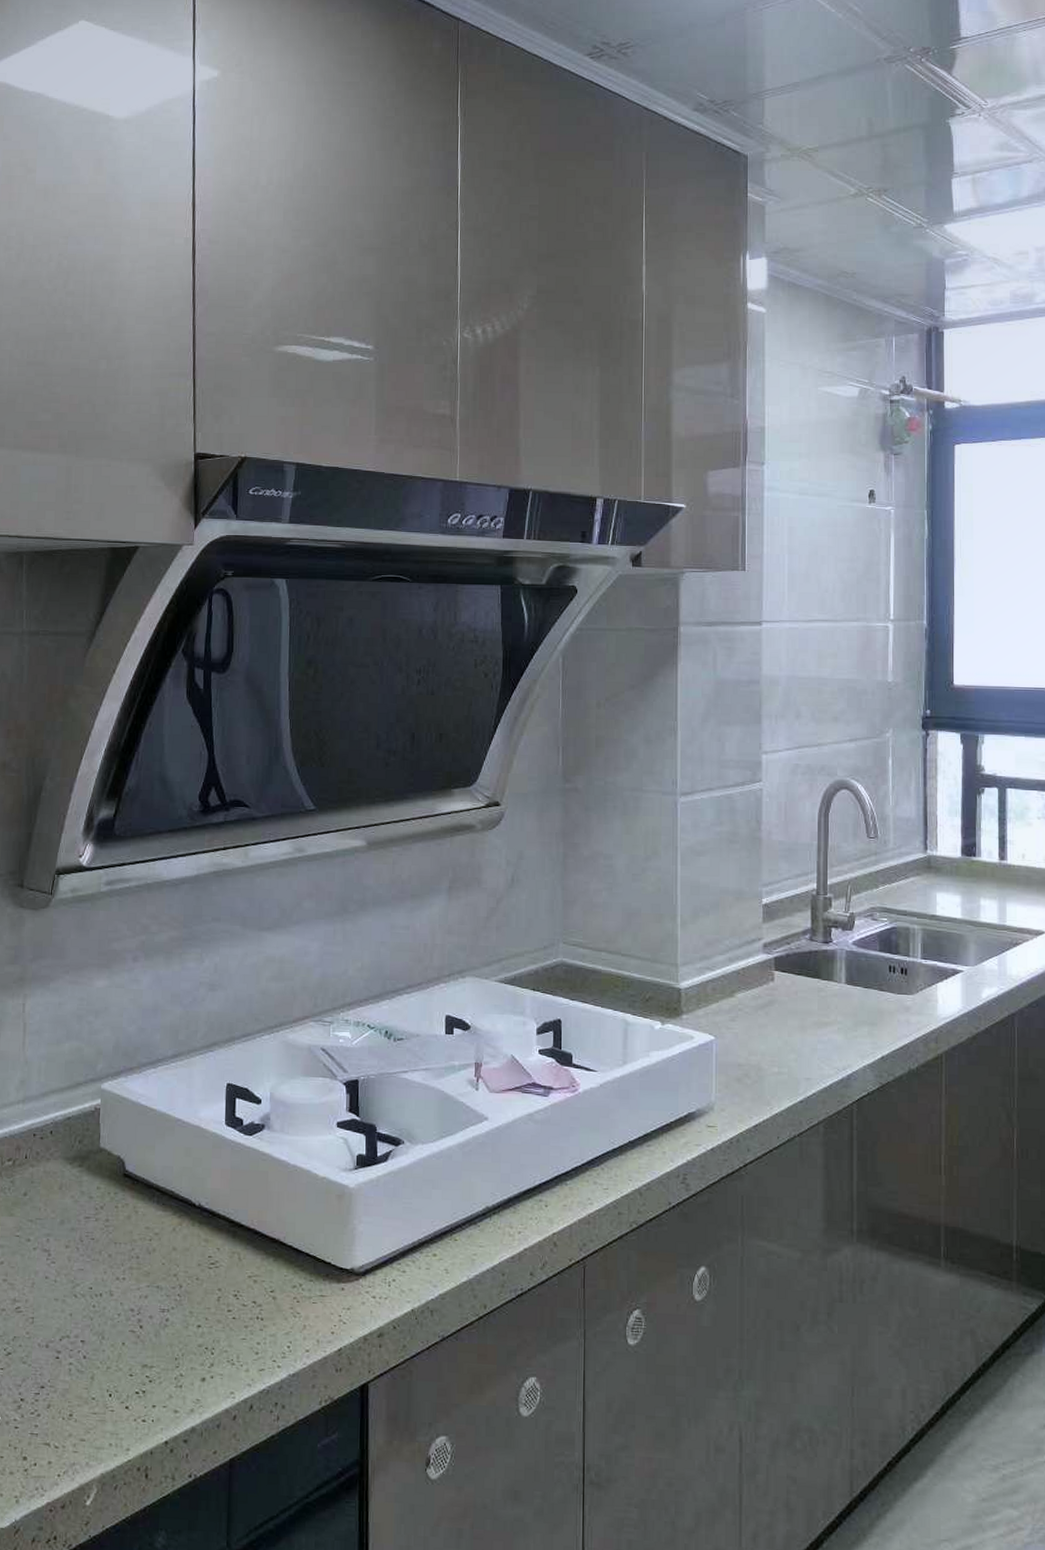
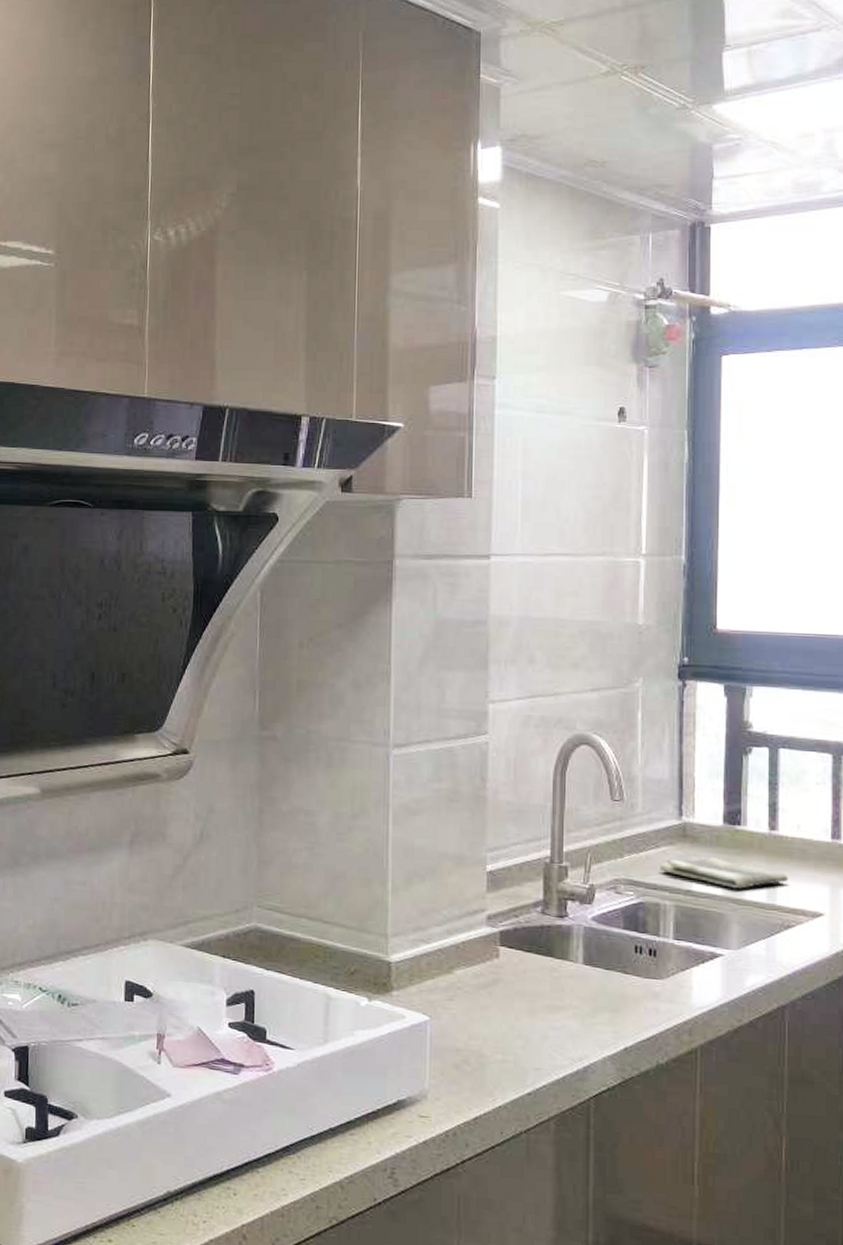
dish towel: none [909,885,1015,912] -> present [660,857,788,889]

